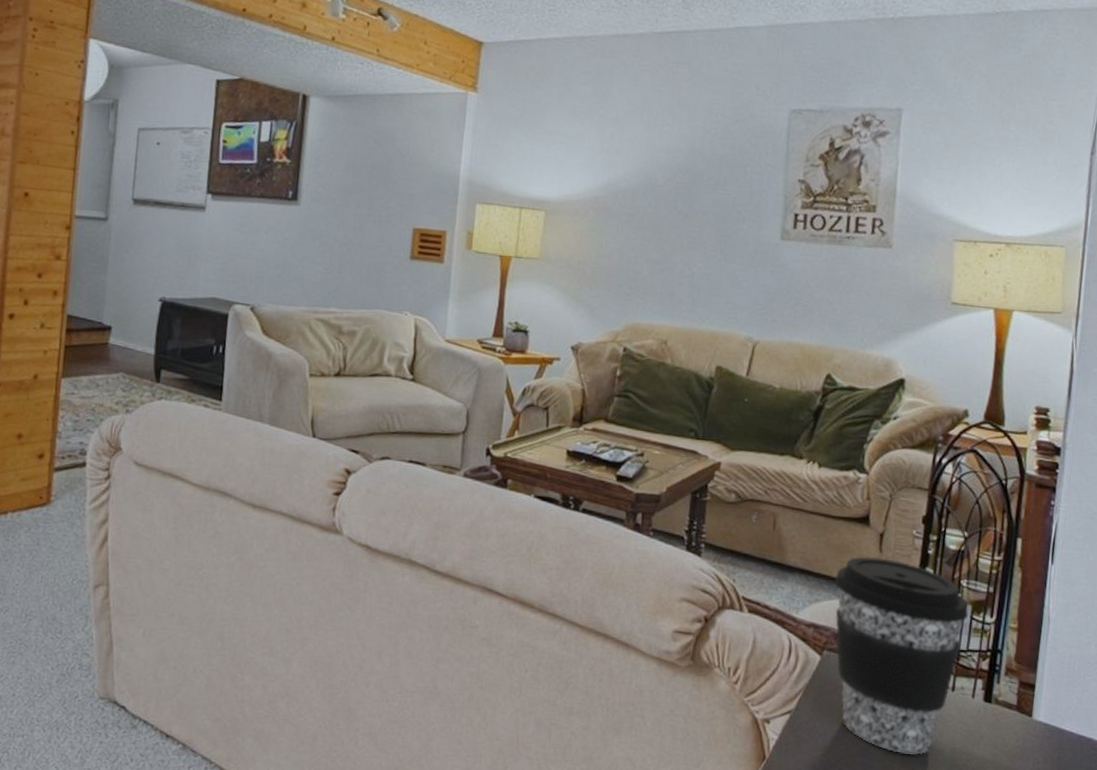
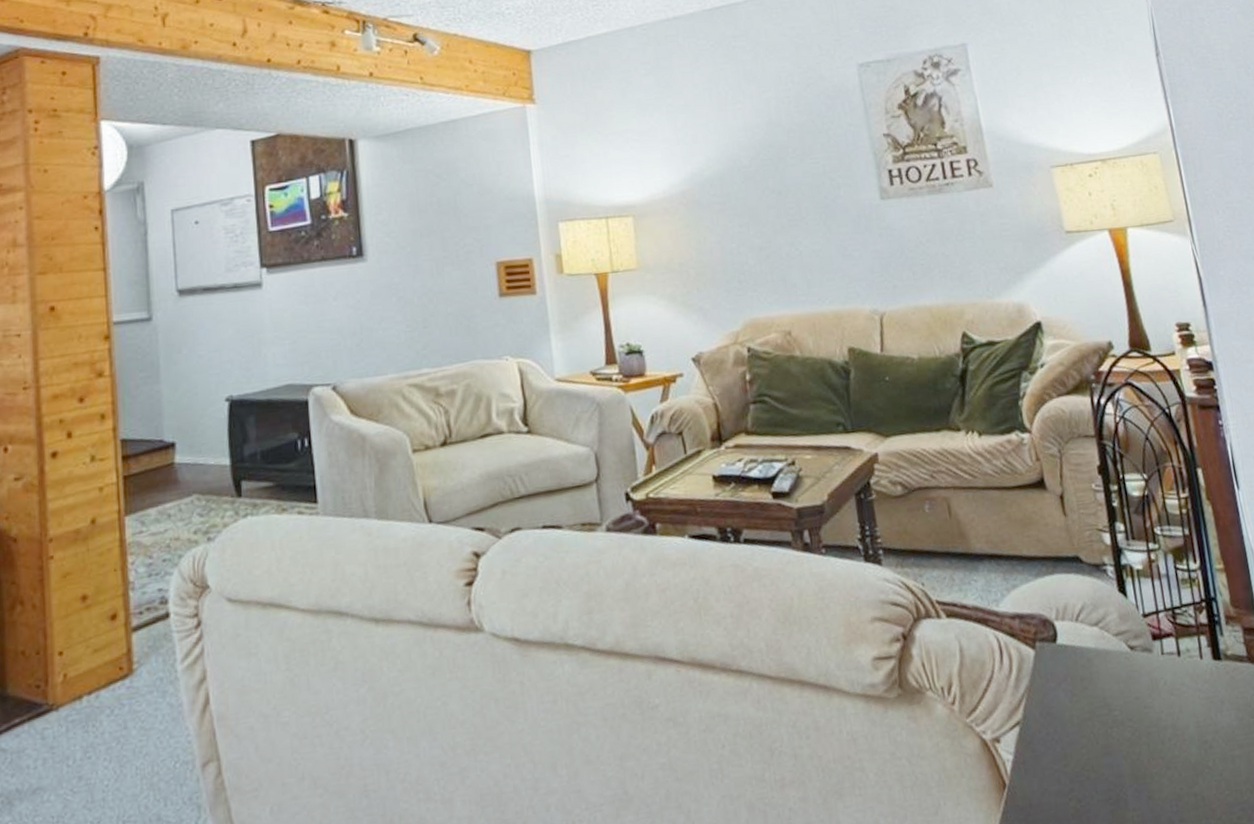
coffee cup: present [834,556,969,755] -> none [1026,521,1176,742]

